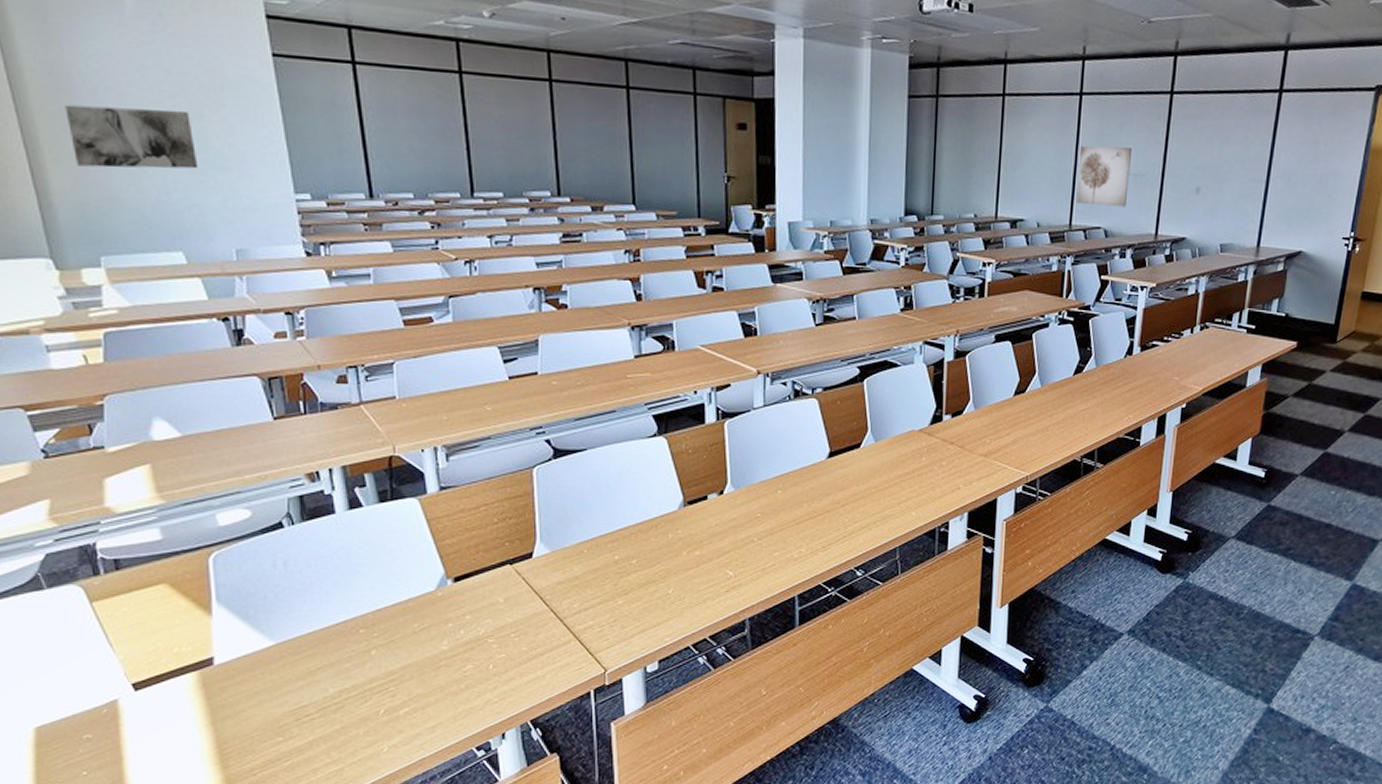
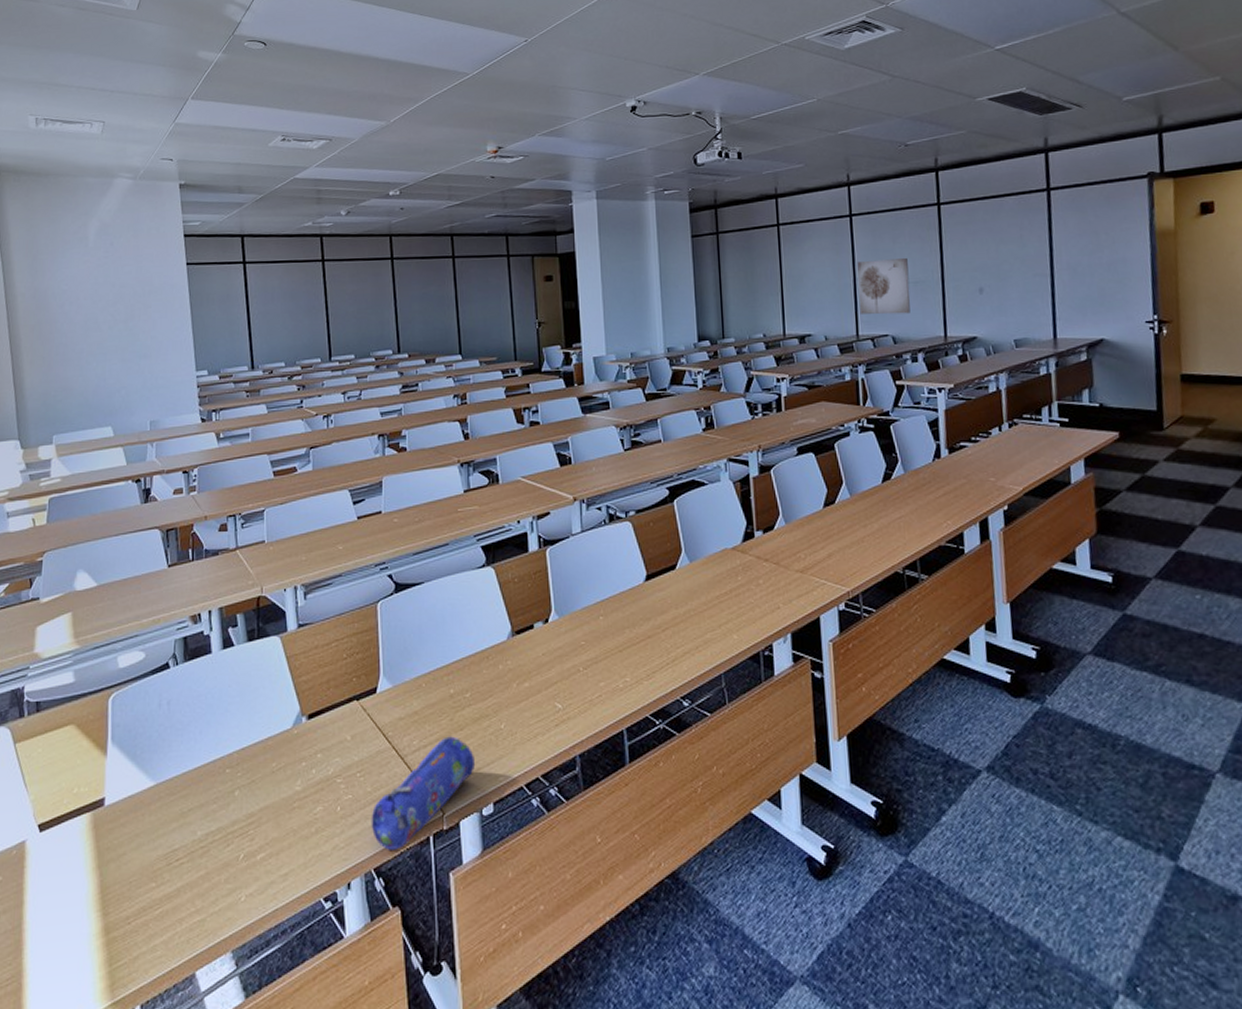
wall art: present [65,104,199,169] -> none [41,315,128,365]
pencil case: none [527,600,641,704] -> present [371,736,476,850]

